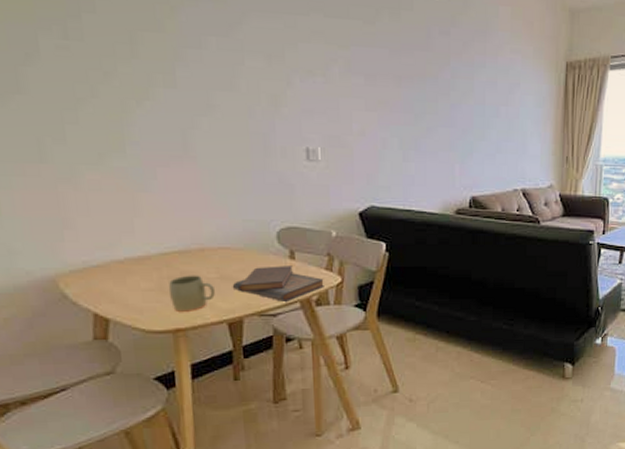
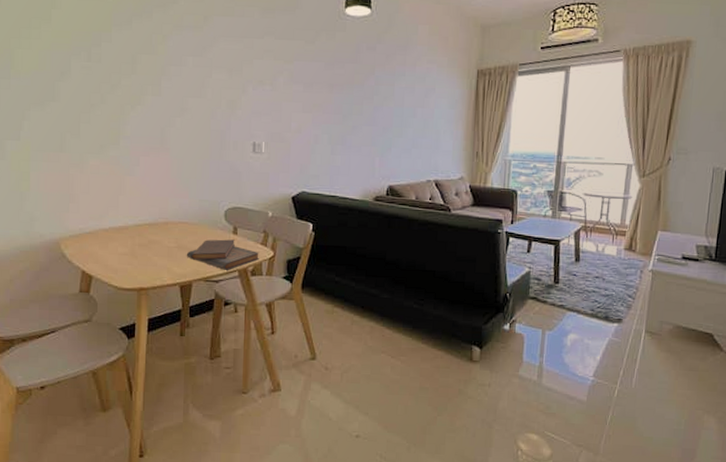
mug: present [168,275,215,312] -> none [138,243,172,274]

